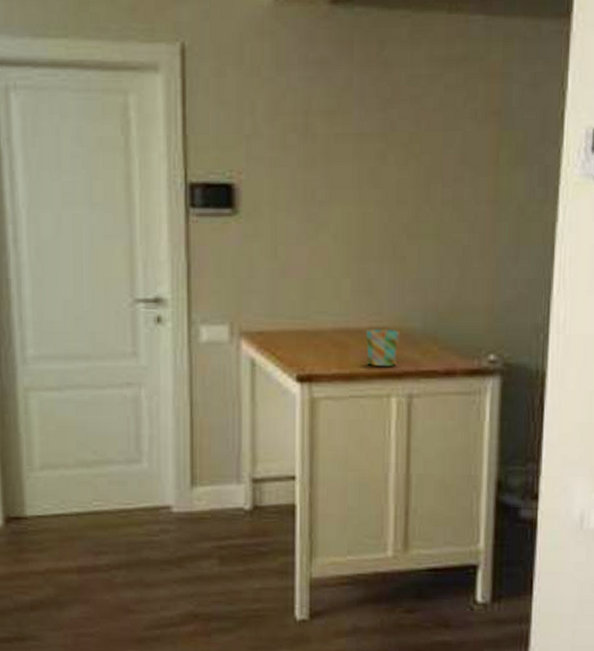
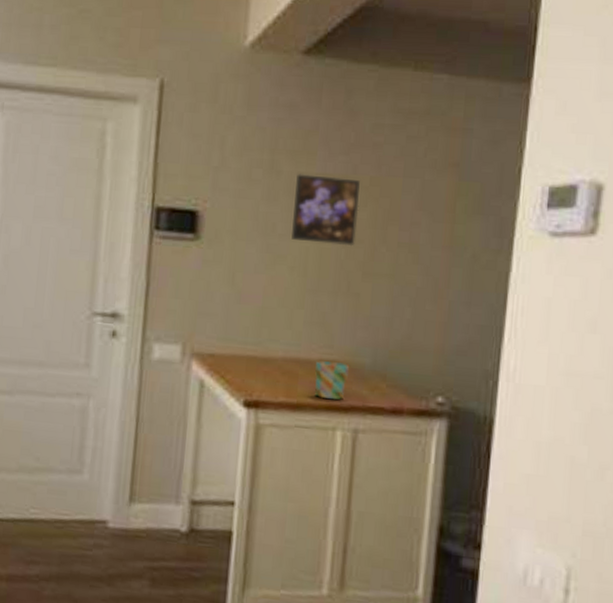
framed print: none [332,135,400,209] -> present [291,174,360,247]

